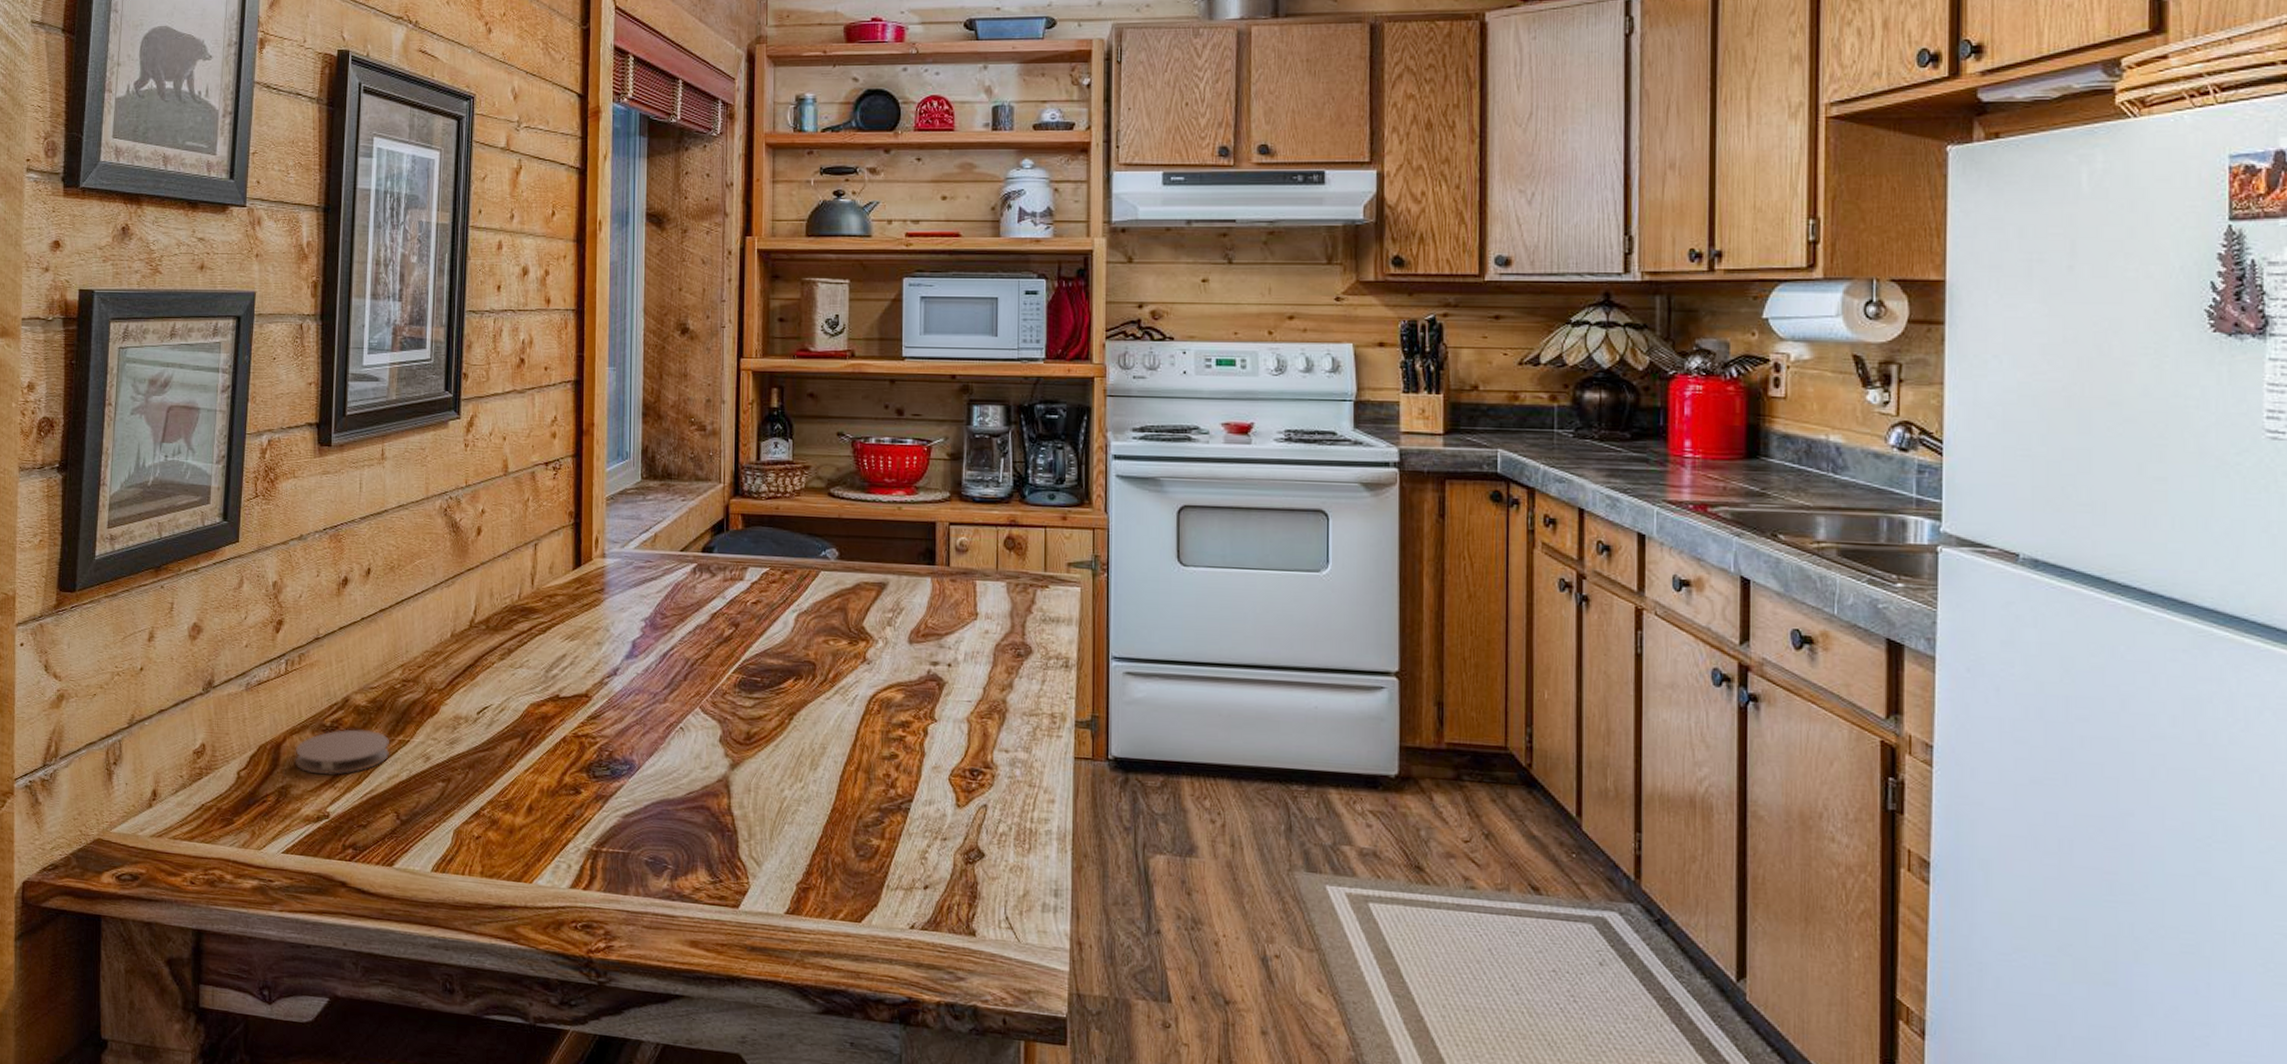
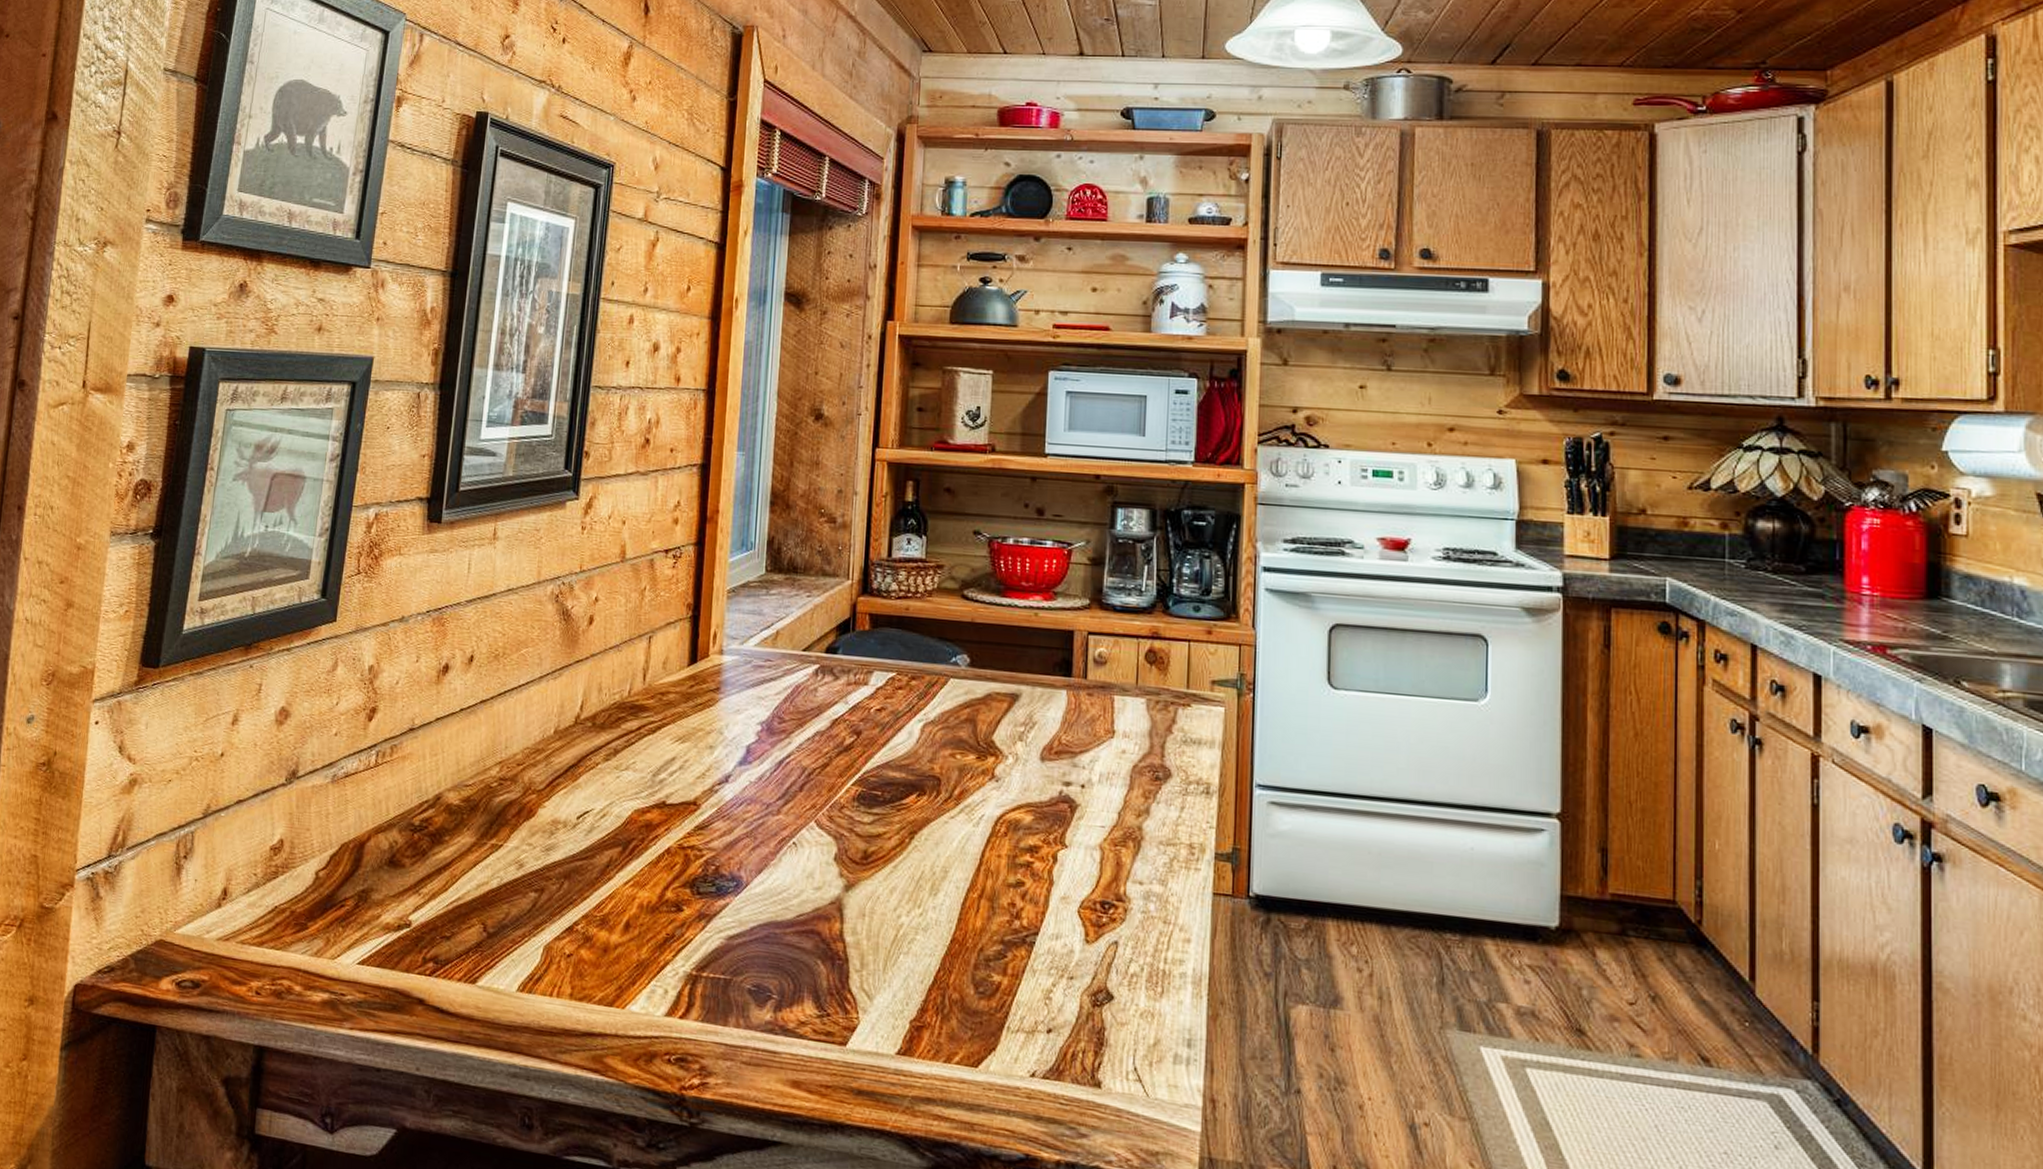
coaster: present [295,729,389,775] -> none [378,829,481,880]

